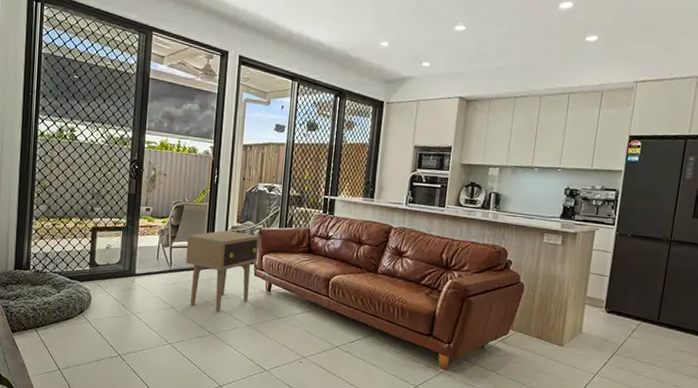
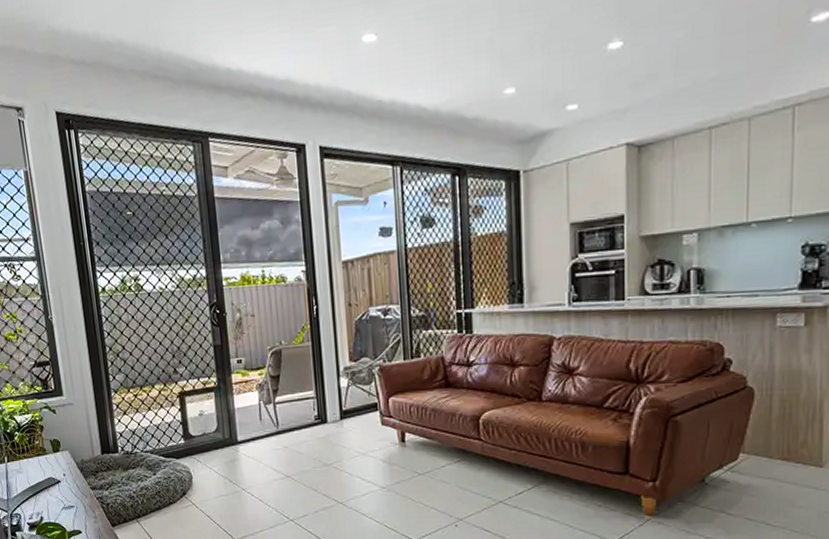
side table: present [186,230,260,312] -> none [292,372,383,475]

